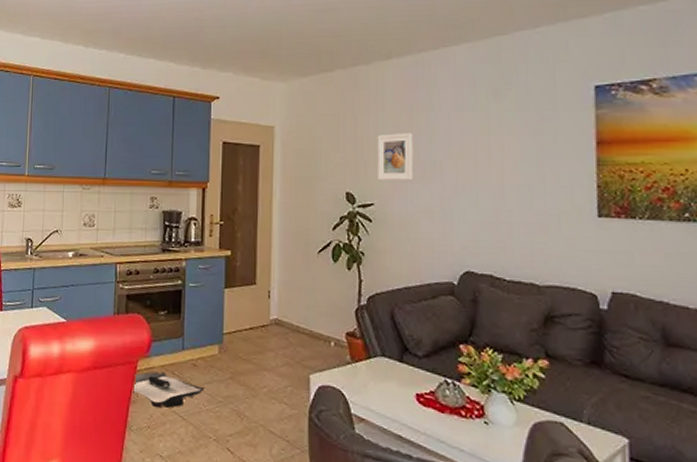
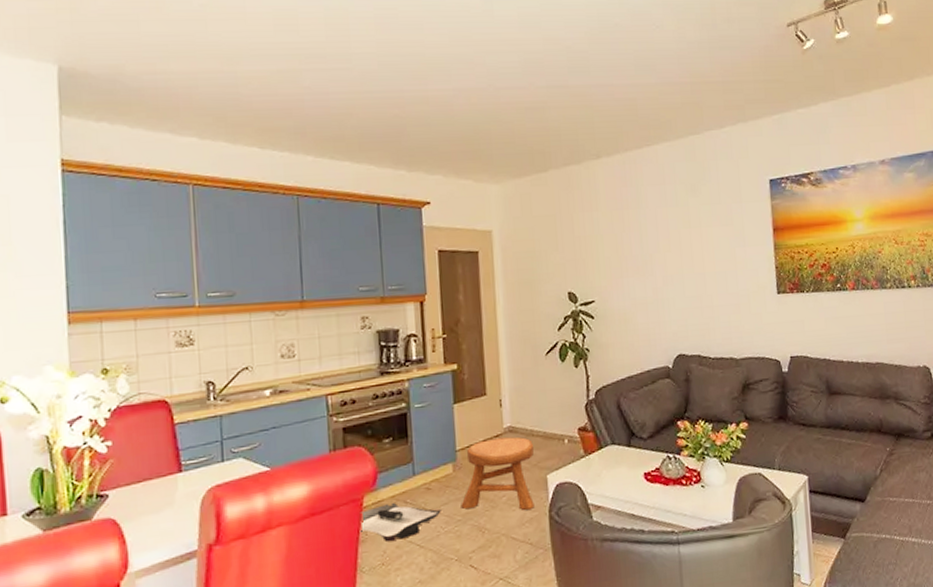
stool: none [223,328,299,406] -> present [461,437,535,510]
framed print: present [377,133,414,181] -> none [593,230,629,278]

